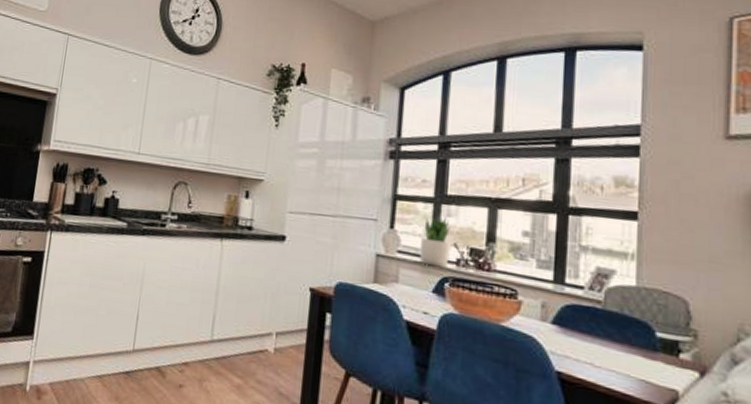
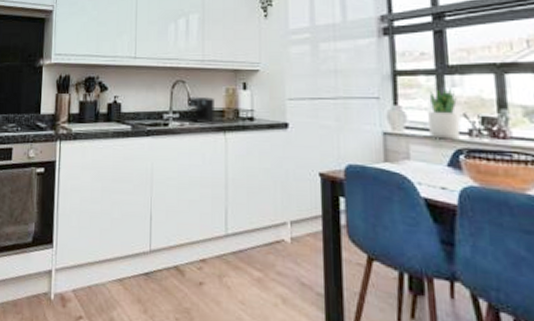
coffee maker: none [185,200,233,231] -> present [186,96,234,124]

